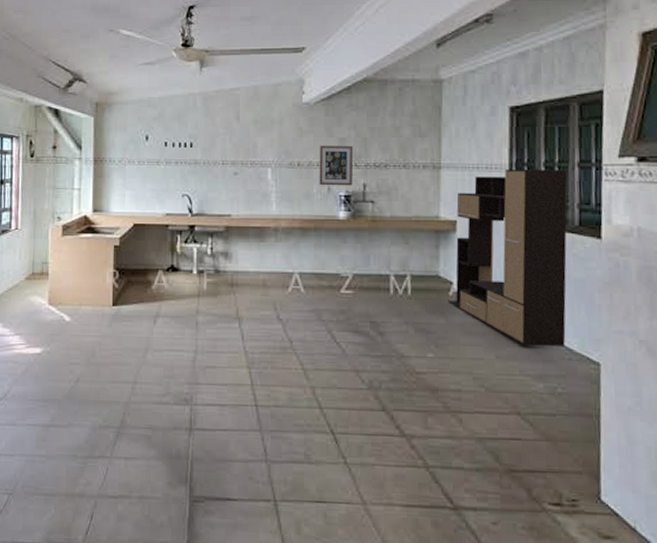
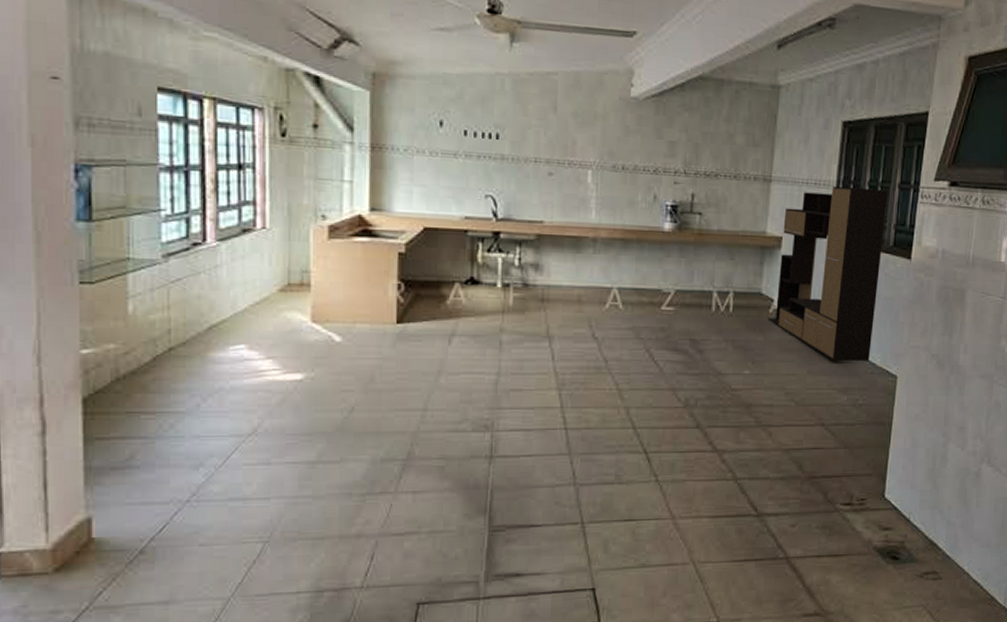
wall art: present [319,145,354,186] -> none [644,148,684,196]

